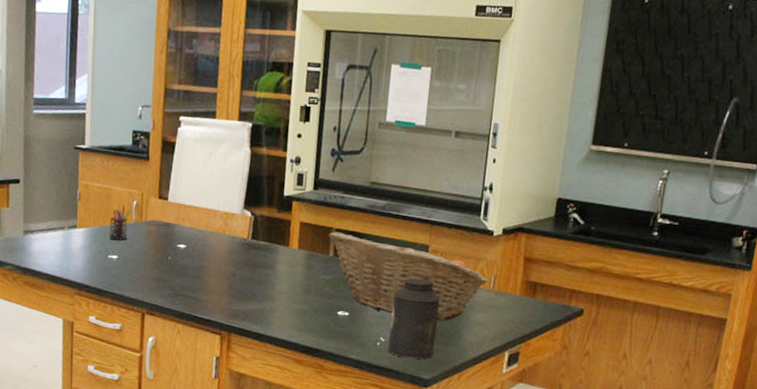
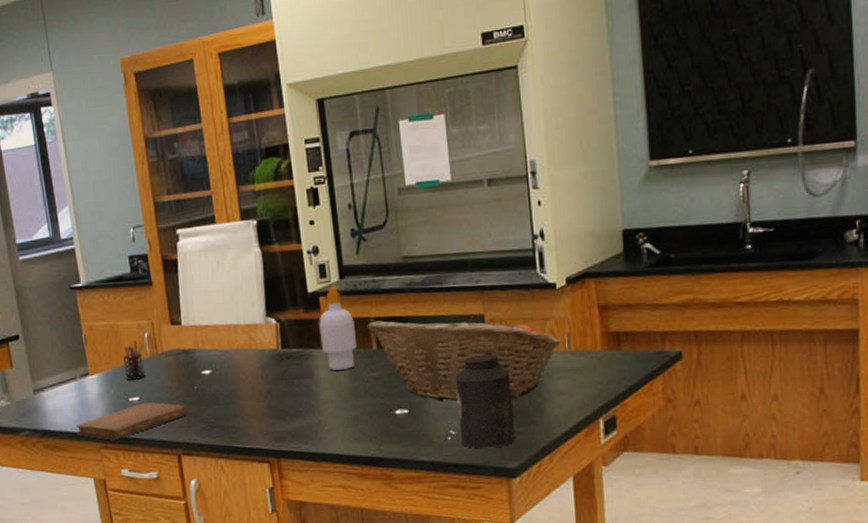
notebook: none [55,261,158,290] -> present [76,401,188,440]
soap bottle: none [286,194,319,269] -> present [318,286,358,370]

